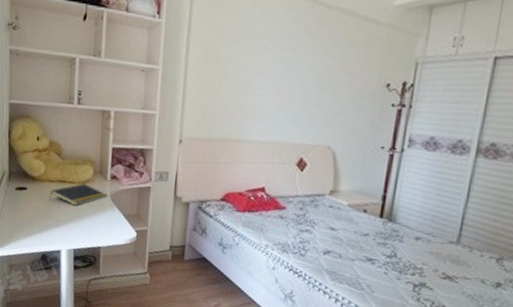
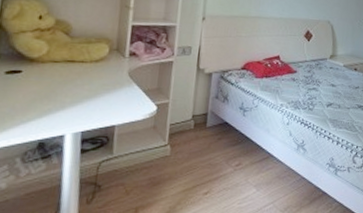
notepad: present [49,183,107,206] -> none [51,62,124,86]

